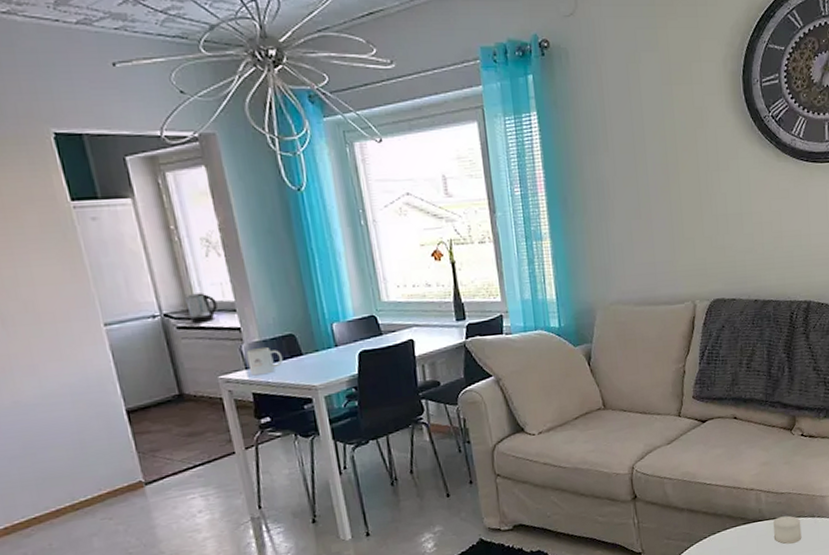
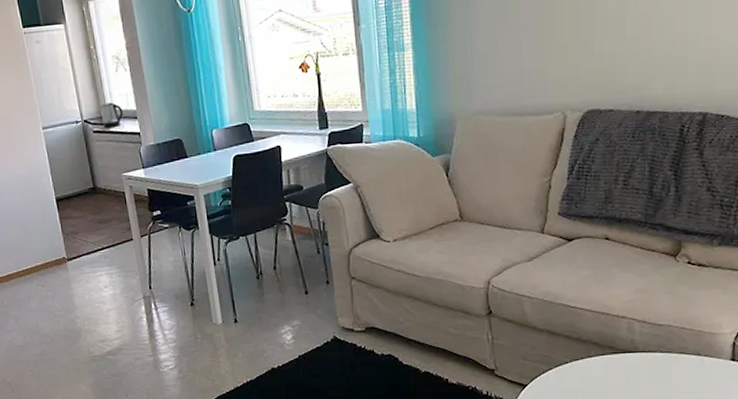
mug: present [246,347,284,376] -> none [144,150,172,174]
candle: present [773,515,802,544] -> none [648,350,683,382]

